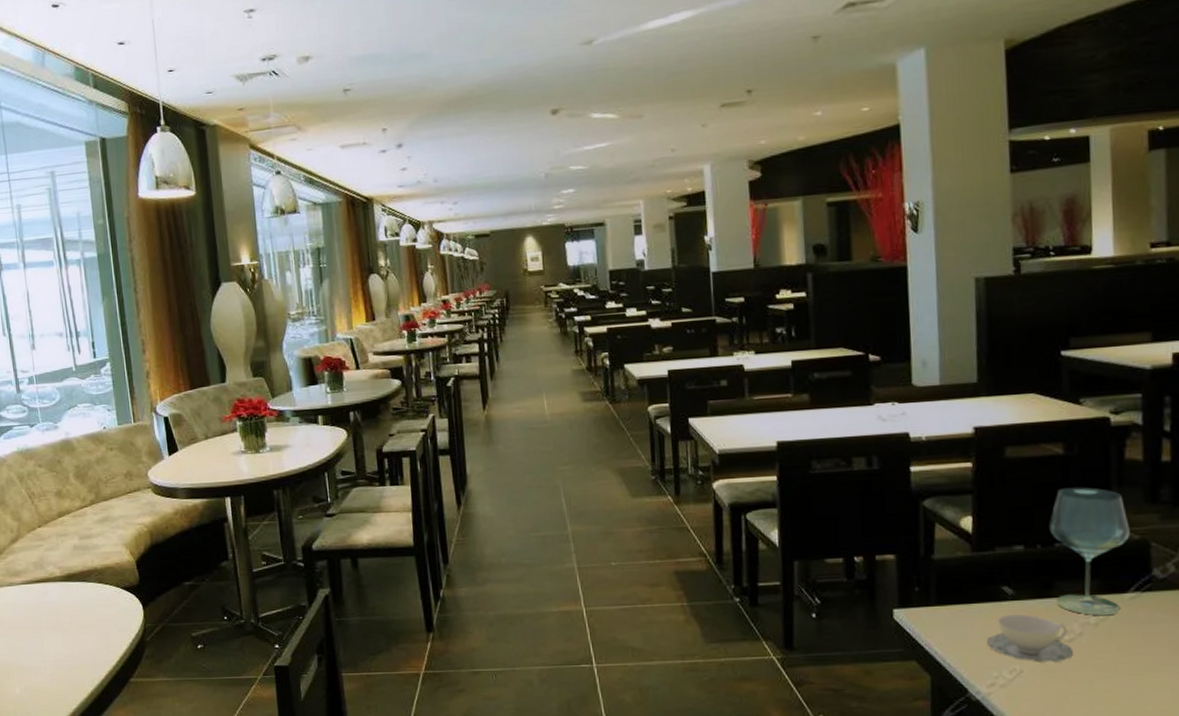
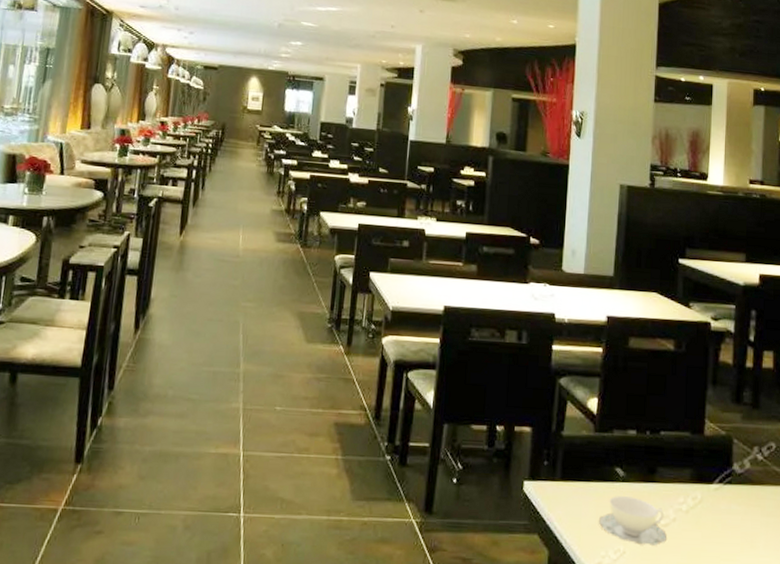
wine glass: present [1048,487,1130,616] -> none [657,381,719,504]

